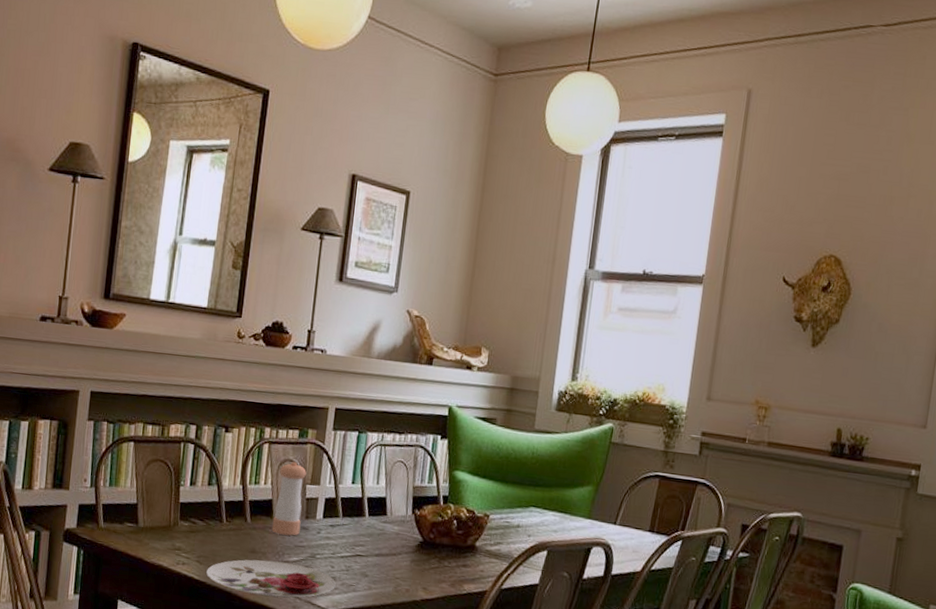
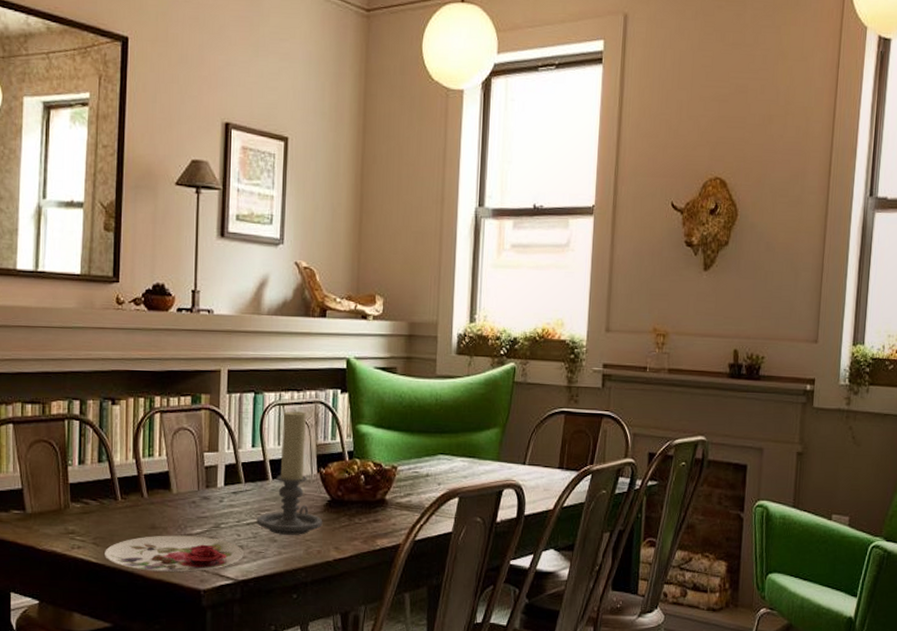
pepper shaker: present [271,461,306,536] -> none [171,429,203,507]
candle holder: none [350,451,414,573] -> present [257,410,323,535]

